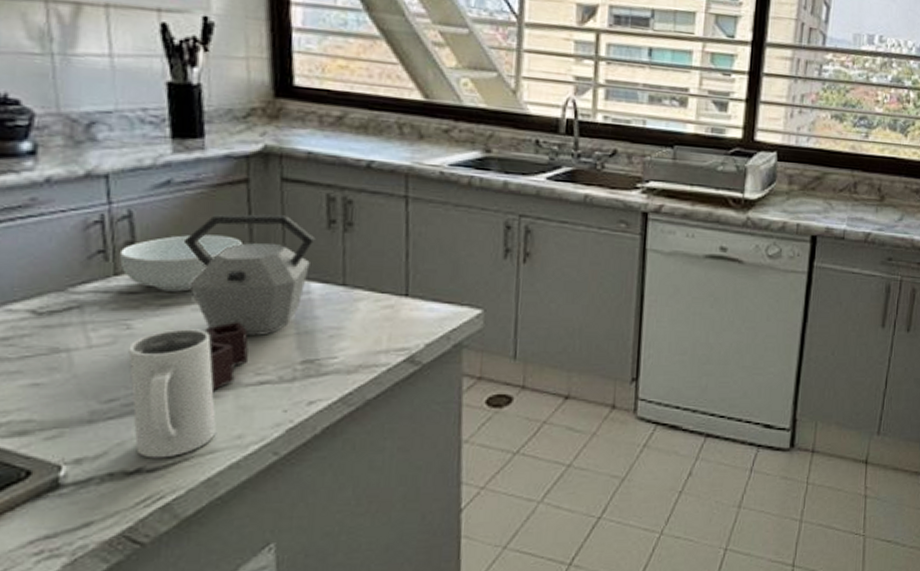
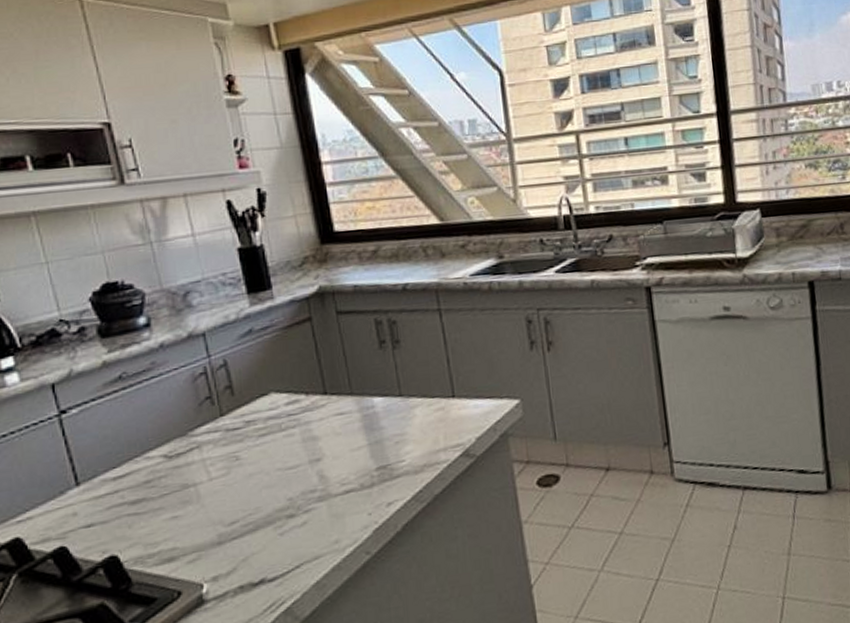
cereal bowl: present [119,234,242,292] -> none [221,368,314,424]
mug: present [128,329,216,458] -> none [240,452,317,570]
kettle: present [183,214,316,391] -> none [268,343,371,504]

